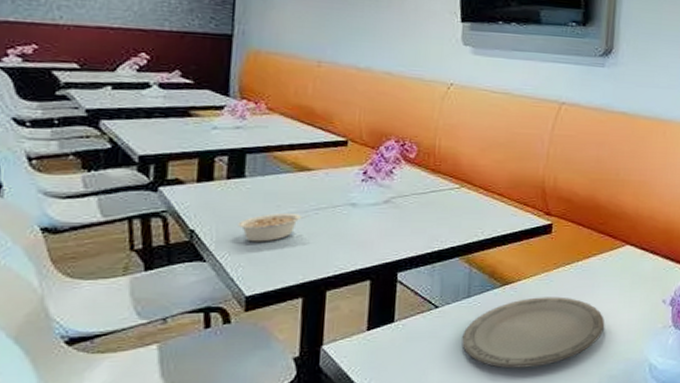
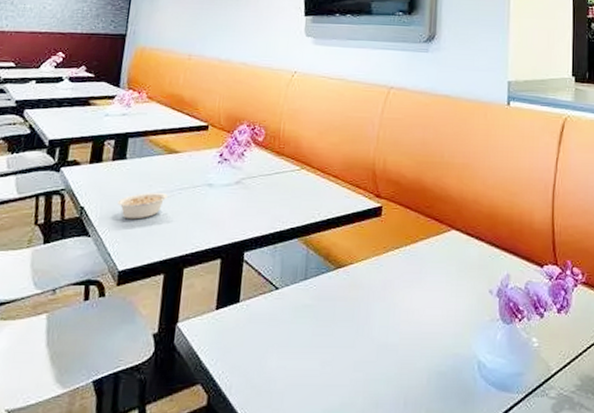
plate: present [462,297,604,369] -> none [298,282,432,358]

